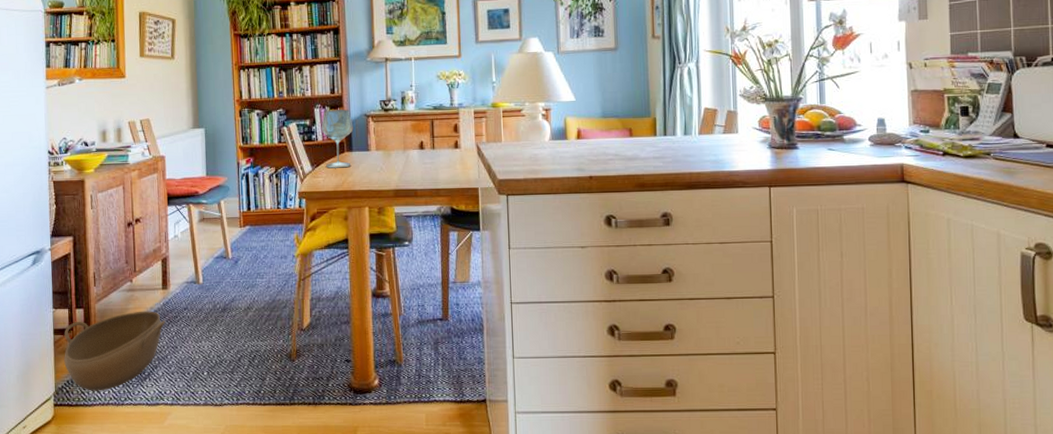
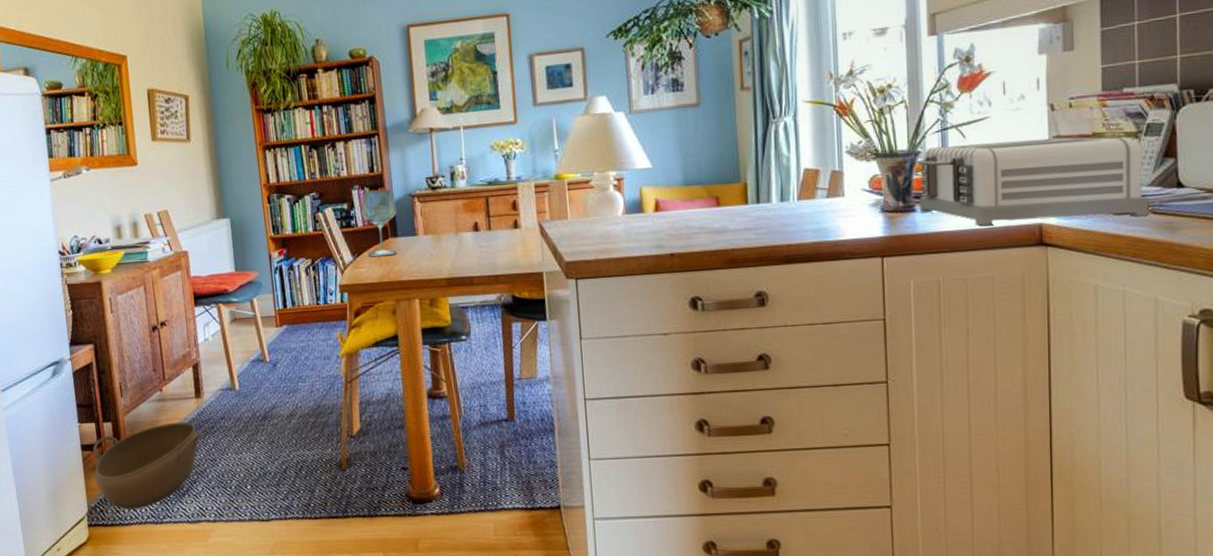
toaster: none [798,91,992,163] -> present [916,137,1149,226]

